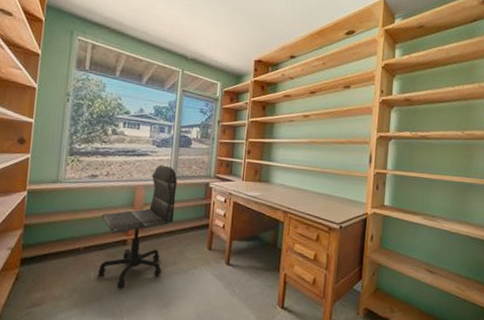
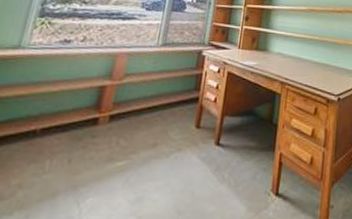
office chair: present [97,165,178,289] -> none [54,30,167,181]

